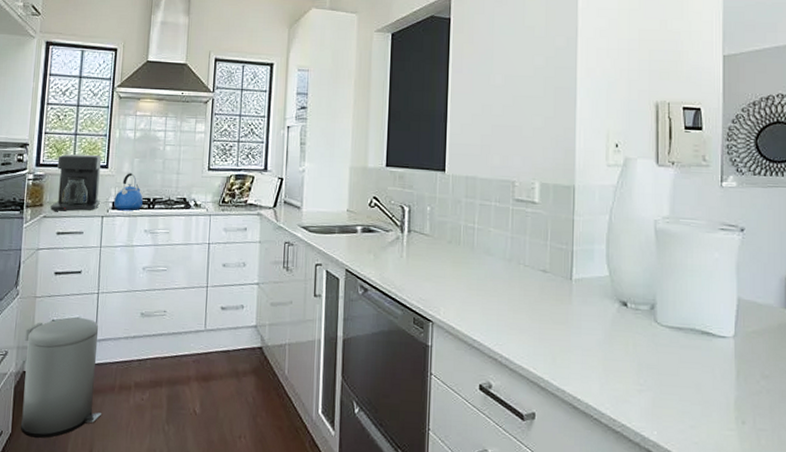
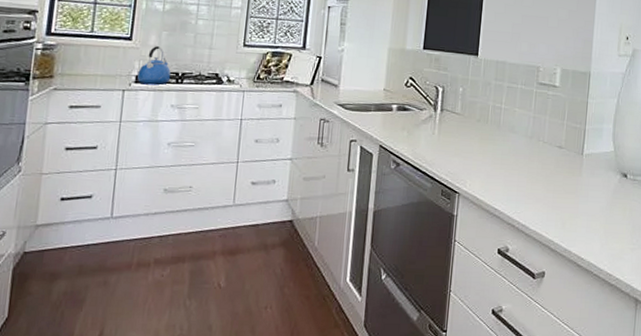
pedal bin: present [21,317,102,438] -> none [19,194,117,320]
coffee maker: present [50,154,101,212] -> none [62,23,124,85]

